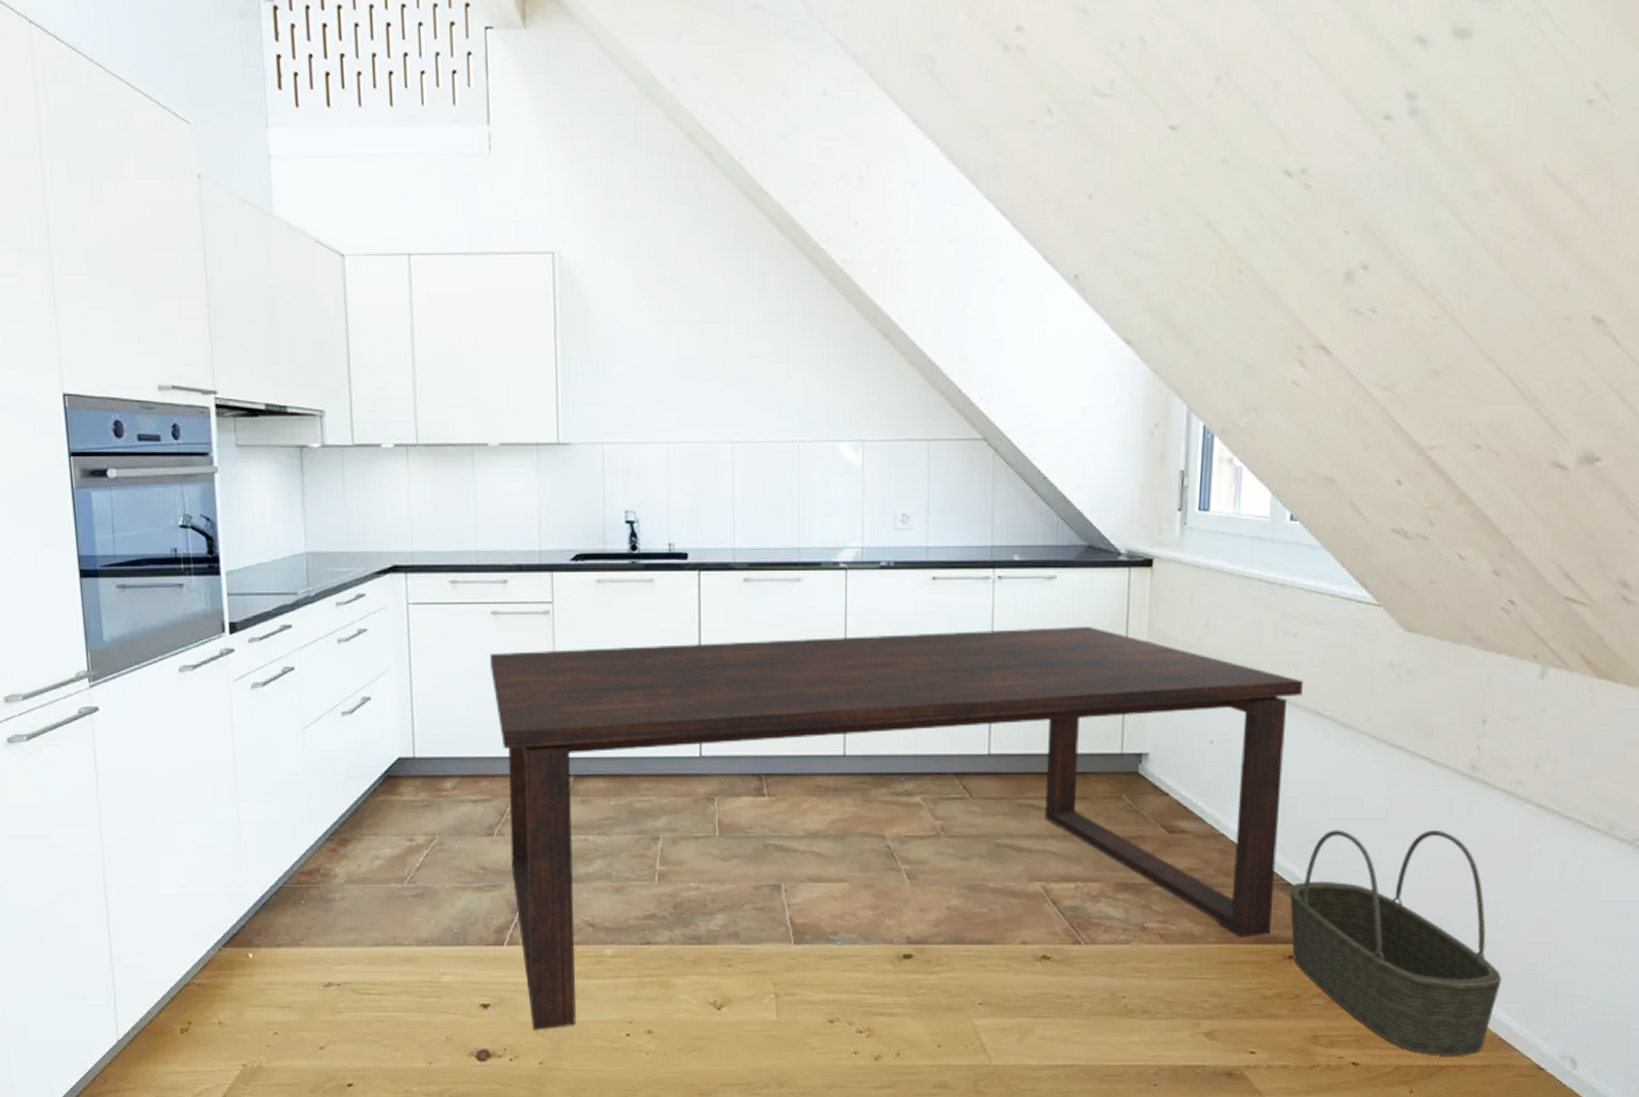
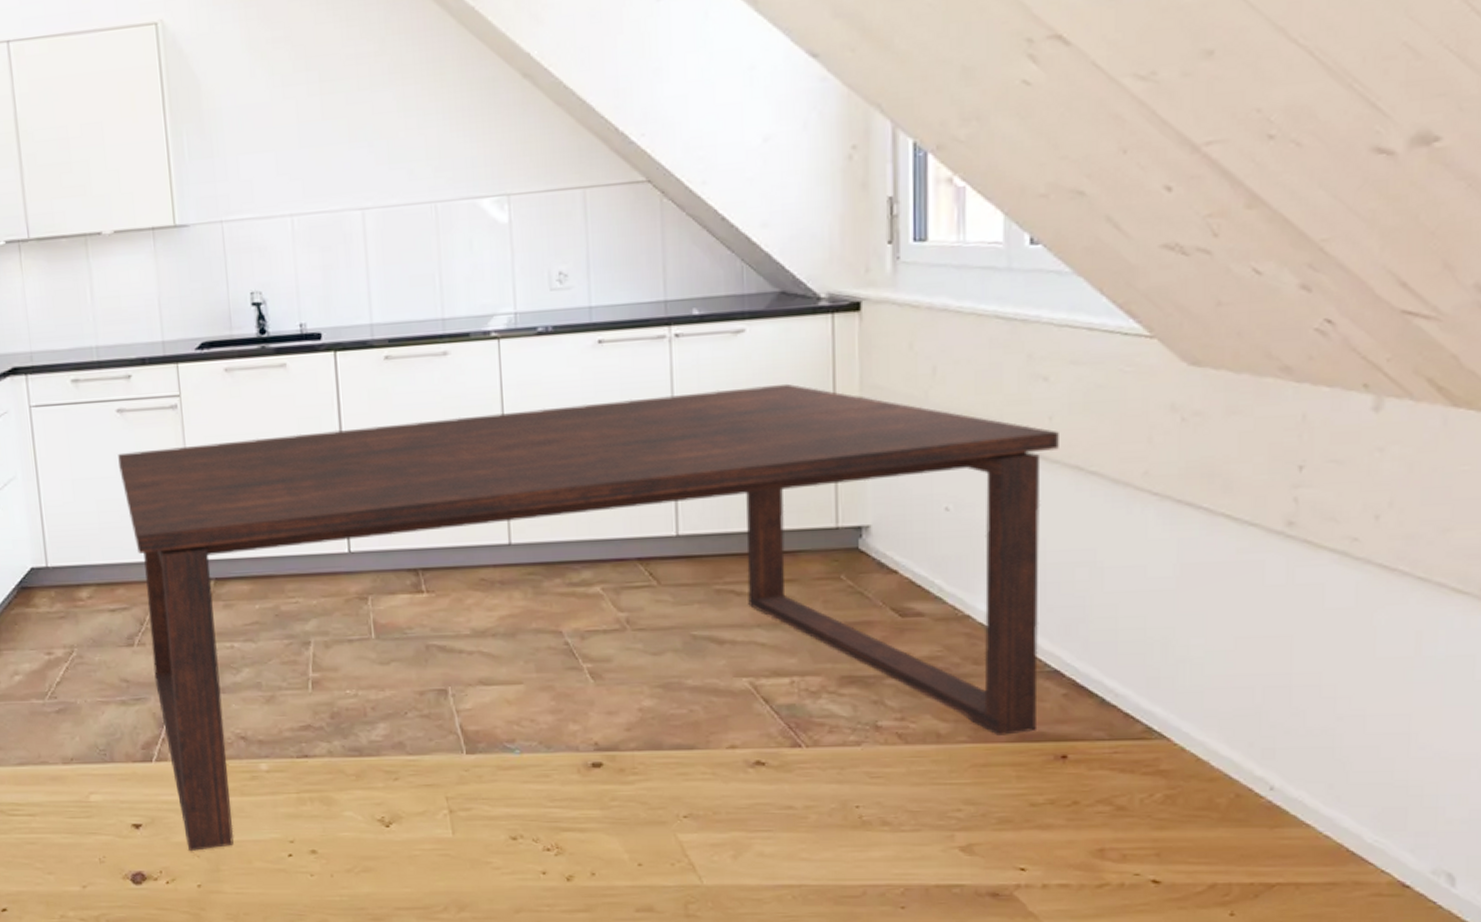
basket: present [1289,830,1502,1056] -> none [1057,601,1345,872]

